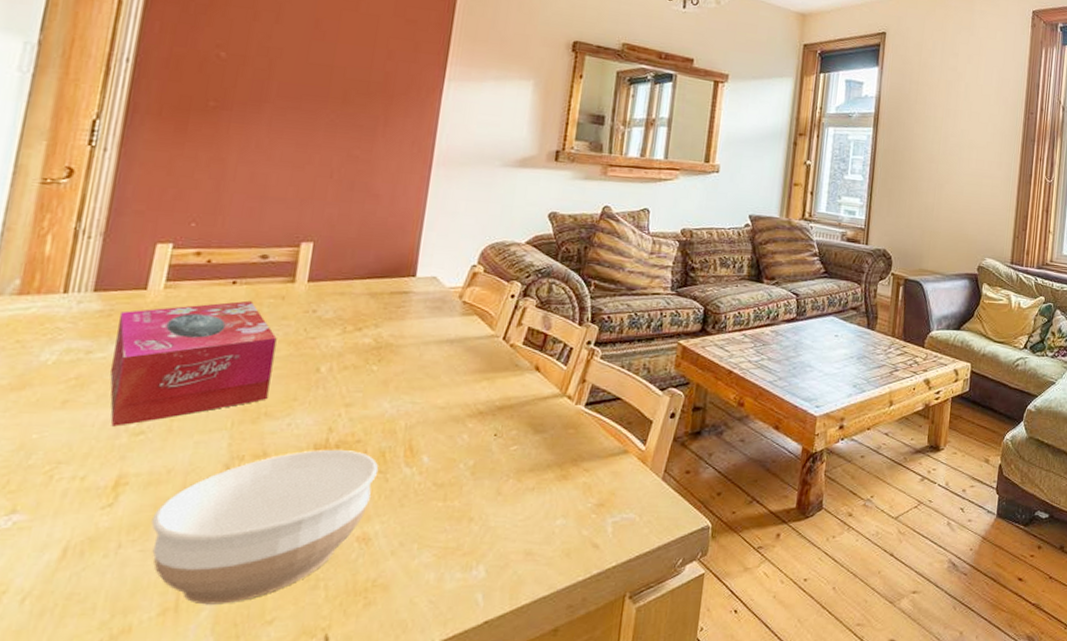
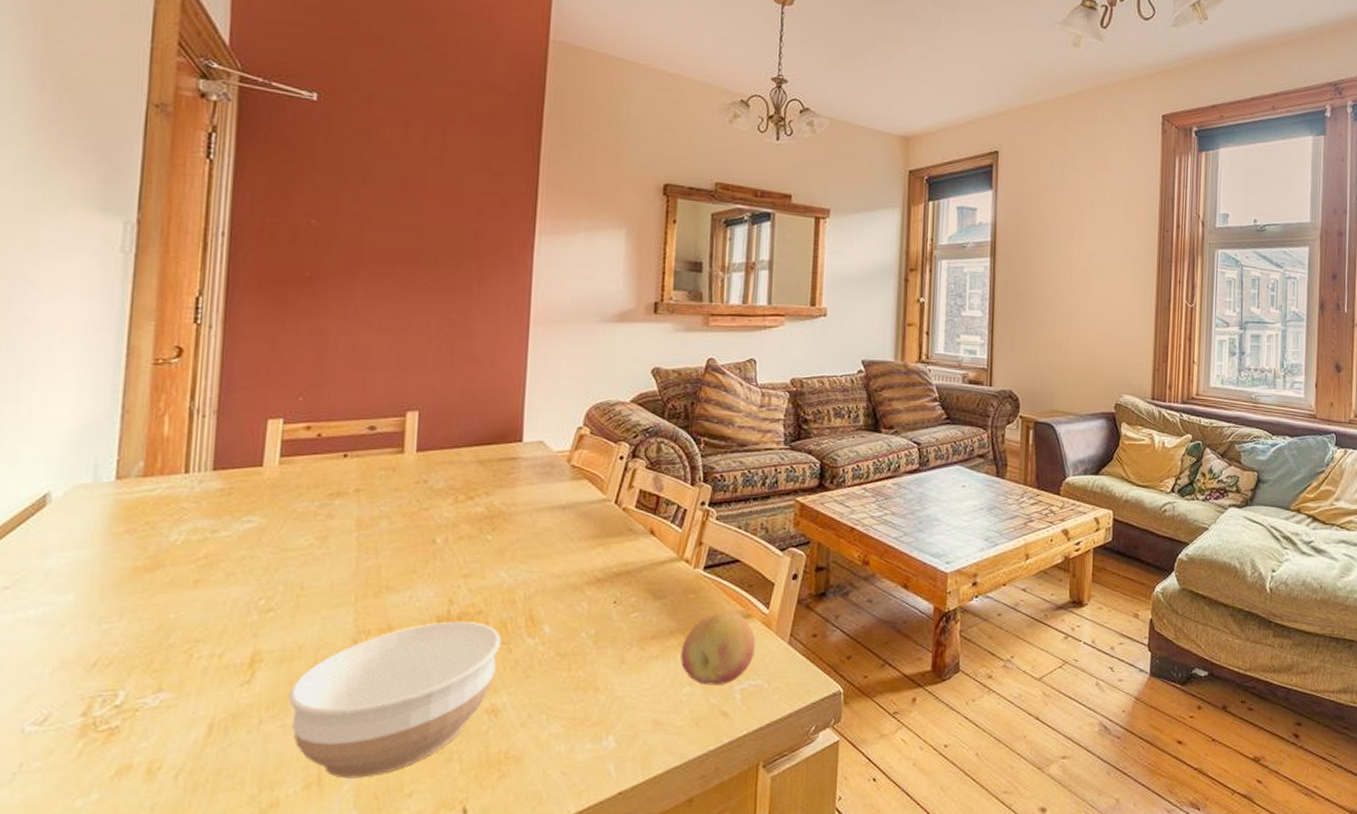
tissue box: present [110,300,277,427] -> none [236,473,391,604]
fruit: none [556,447,631,518] -> present [680,611,756,685]

